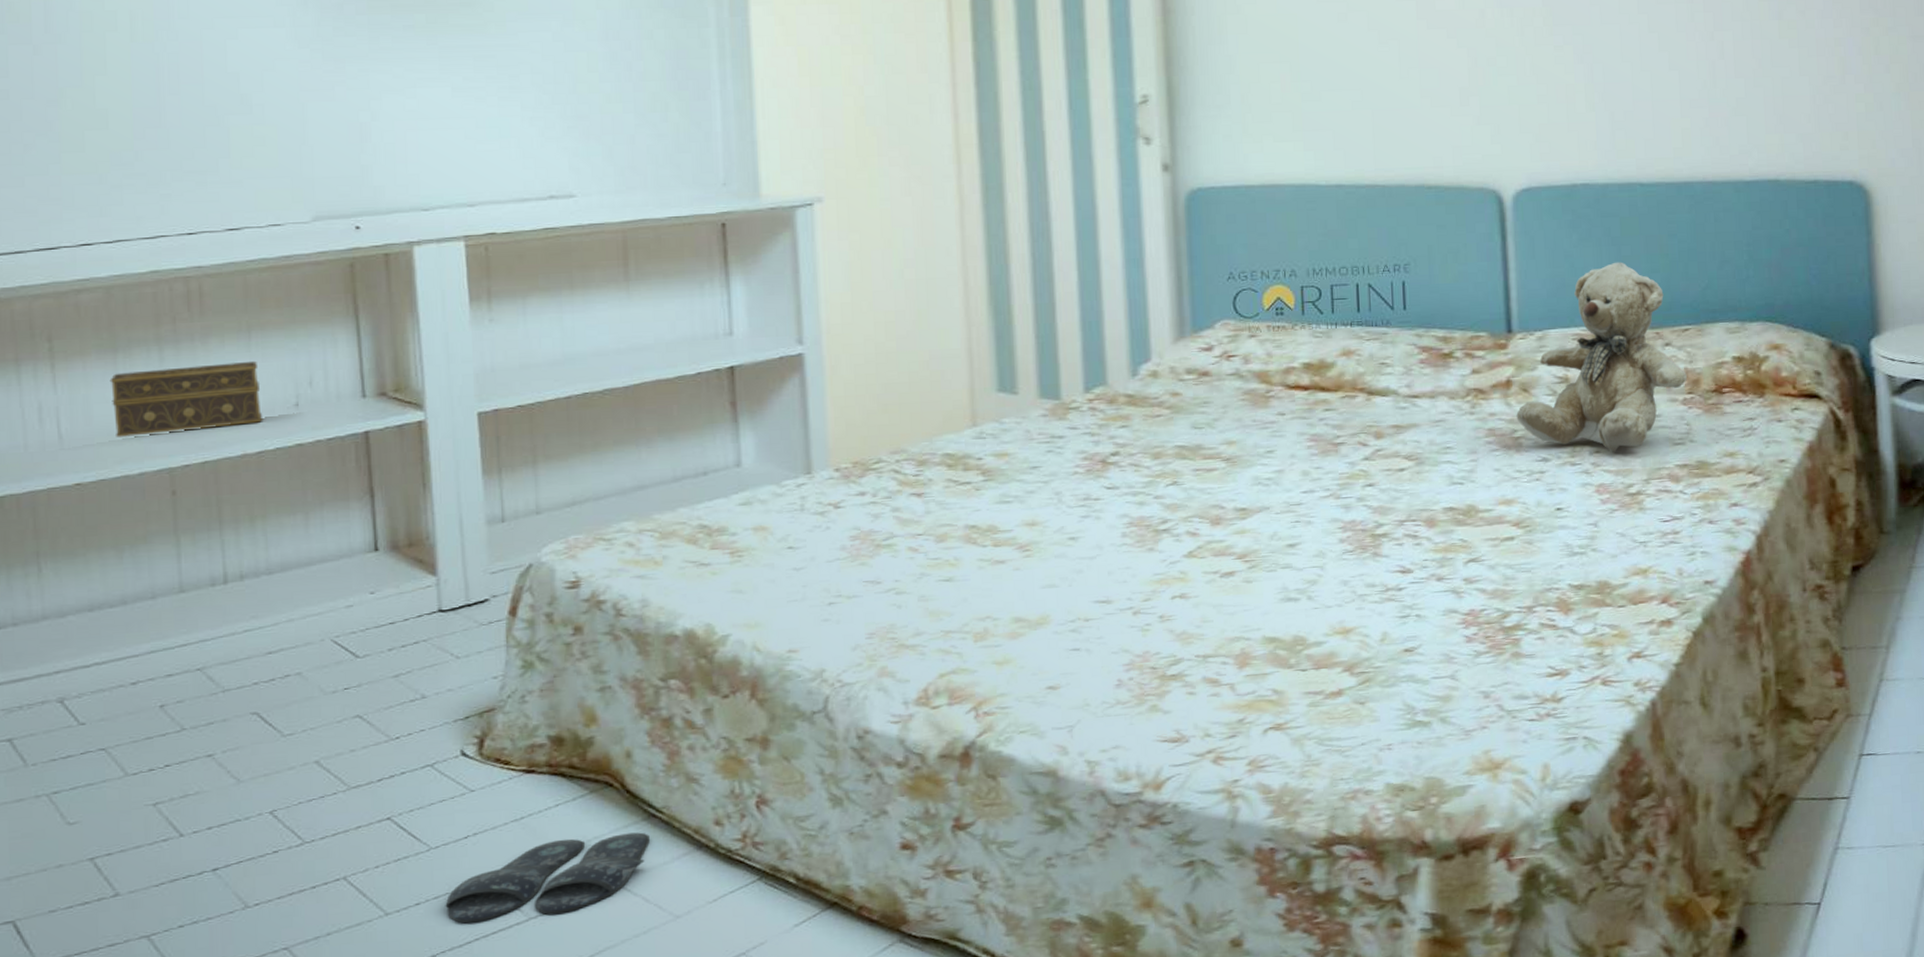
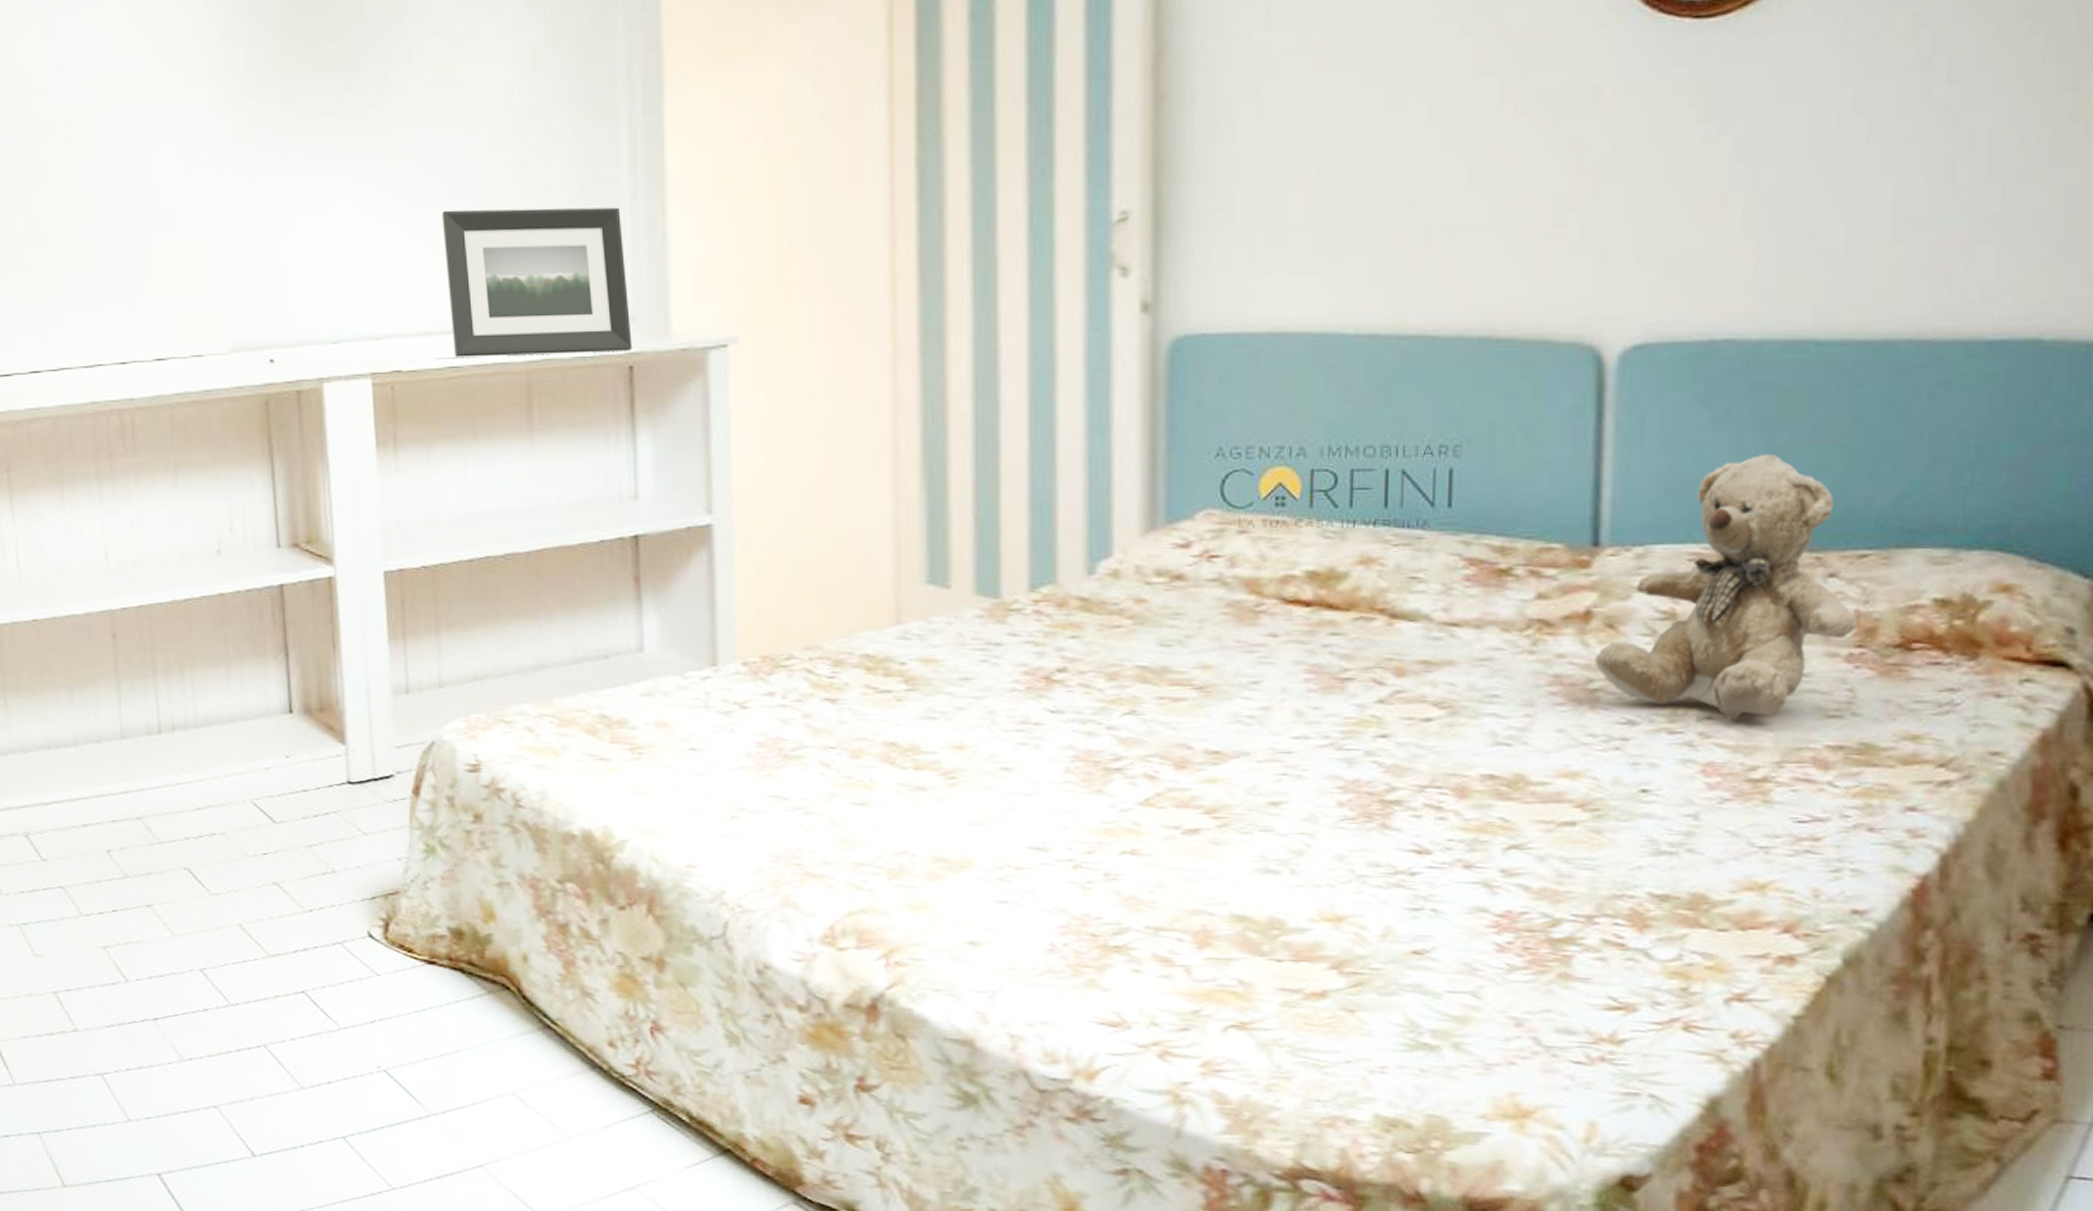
decorative box: present [109,360,263,437] -> none [58,502,190,575]
slippers: present [445,832,650,924] -> none [353,1038,544,1115]
picture frame: none [536,91,724,220] -> present [441,207,632,357]

